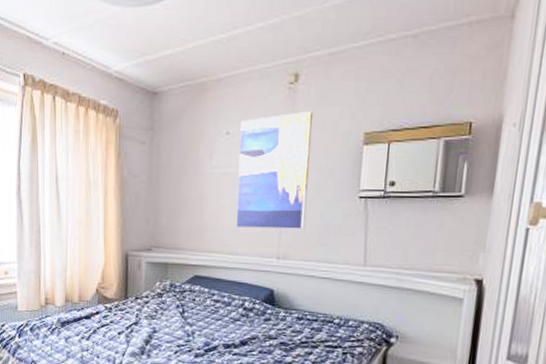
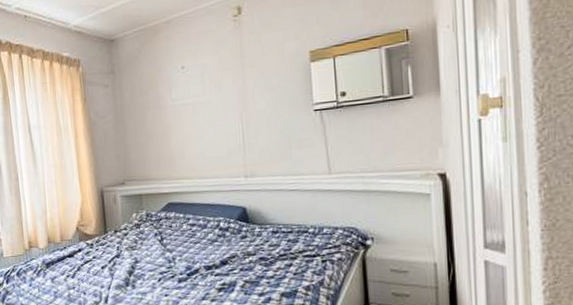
wall art: present [236,111,312,229] -> none [194,38,268,152]

